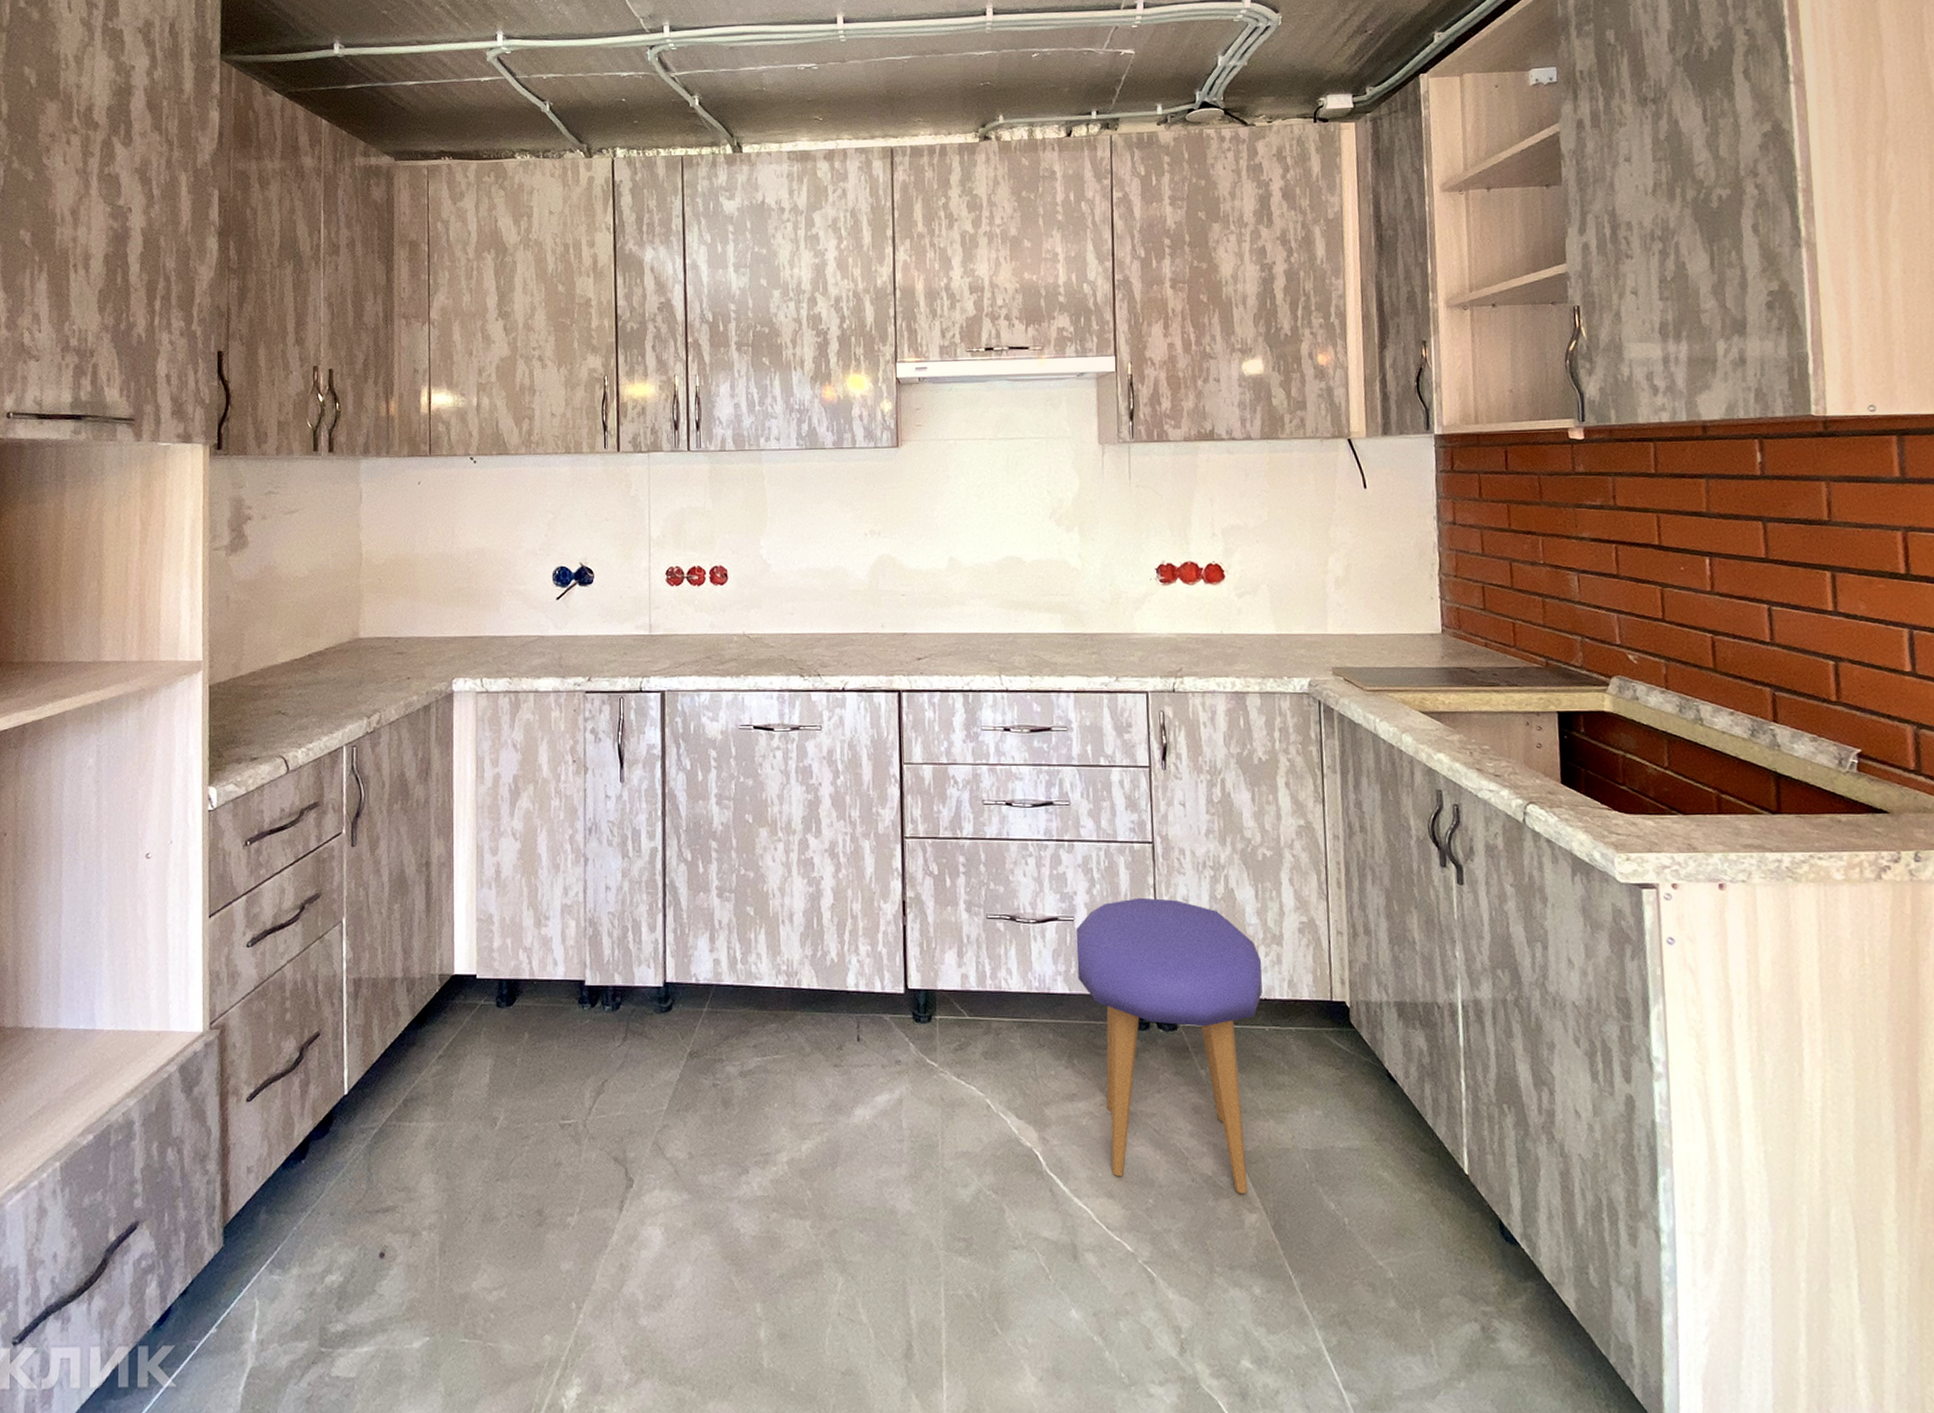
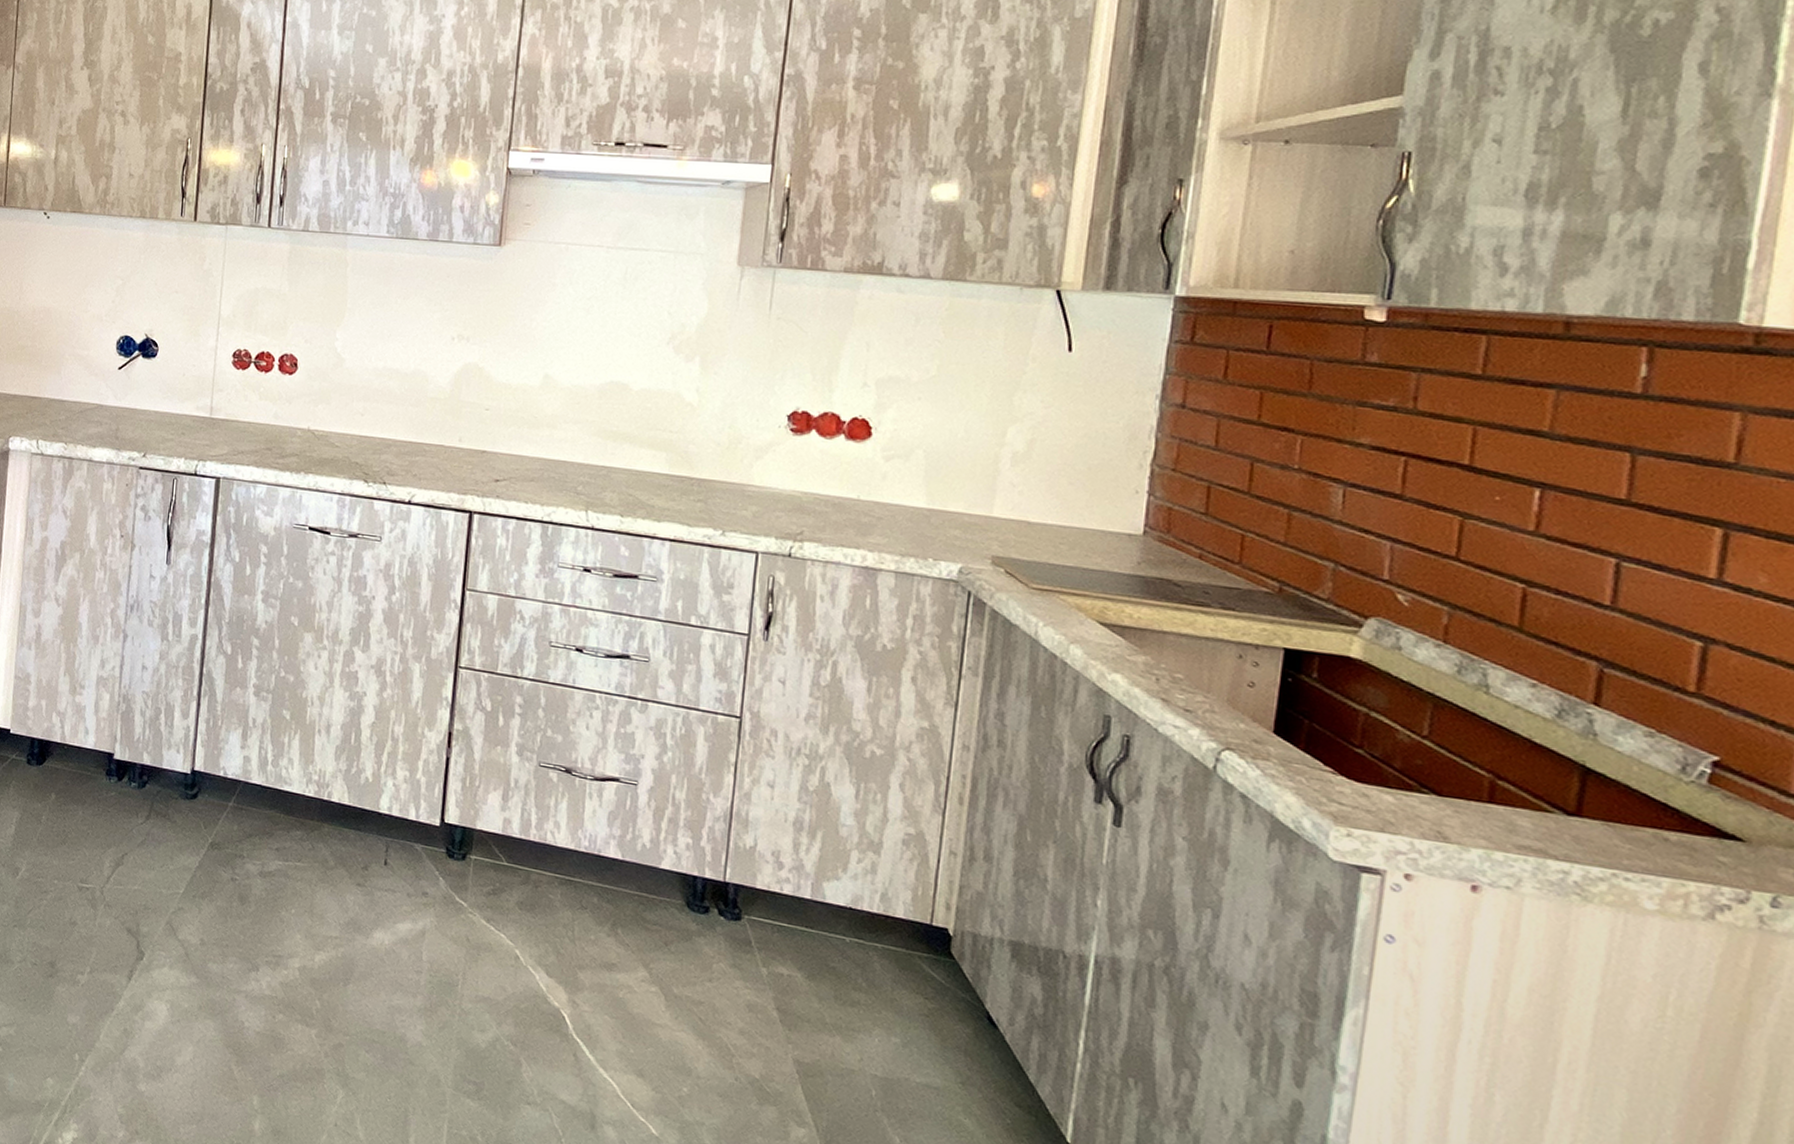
stool: present [1075,897,1263,1194] -> none [634,772,853,1106]

